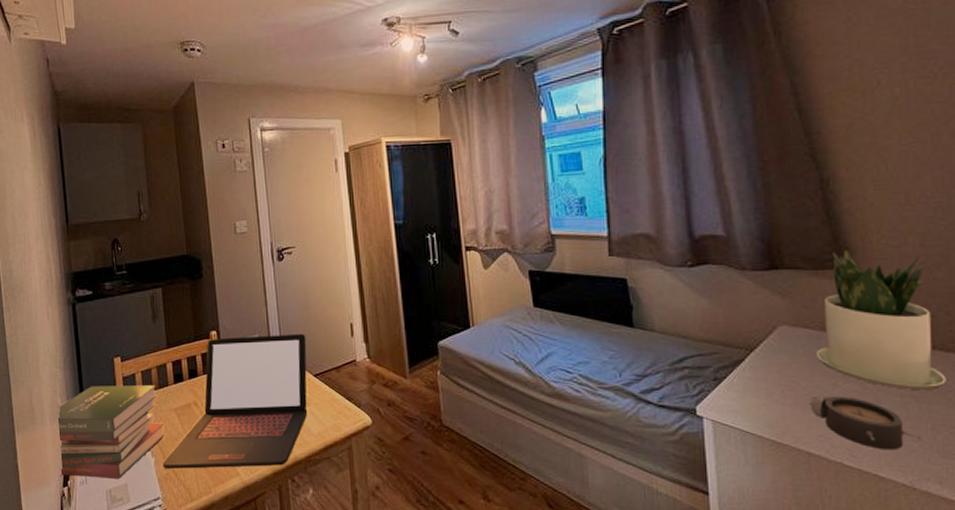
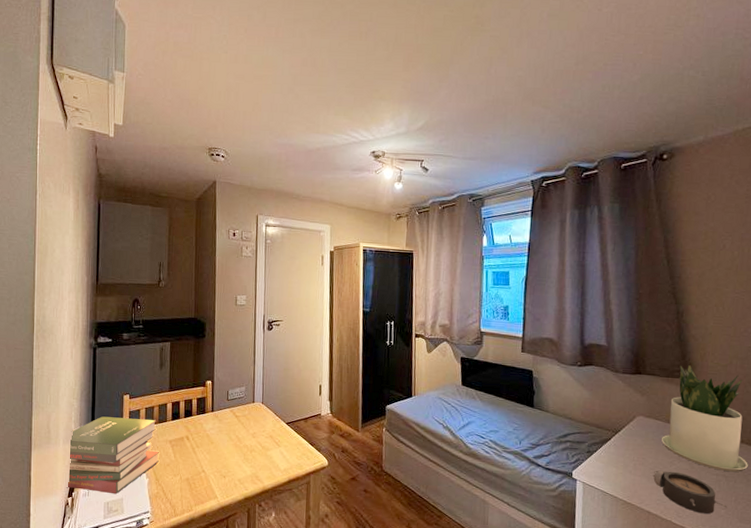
laptop: present [162,333,308,469] -> none [154,386,284,493]

